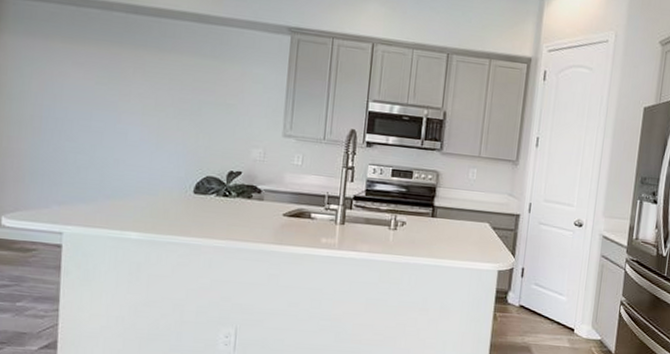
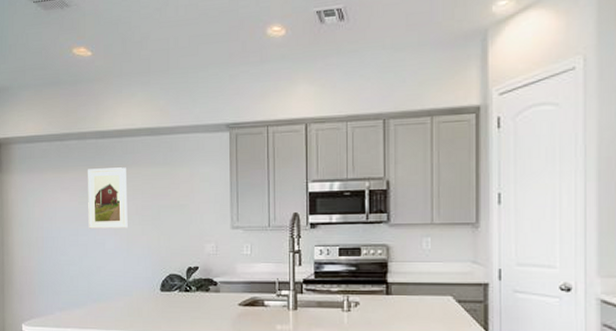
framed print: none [106,45,163,120] -> present [88,167,128,229]

